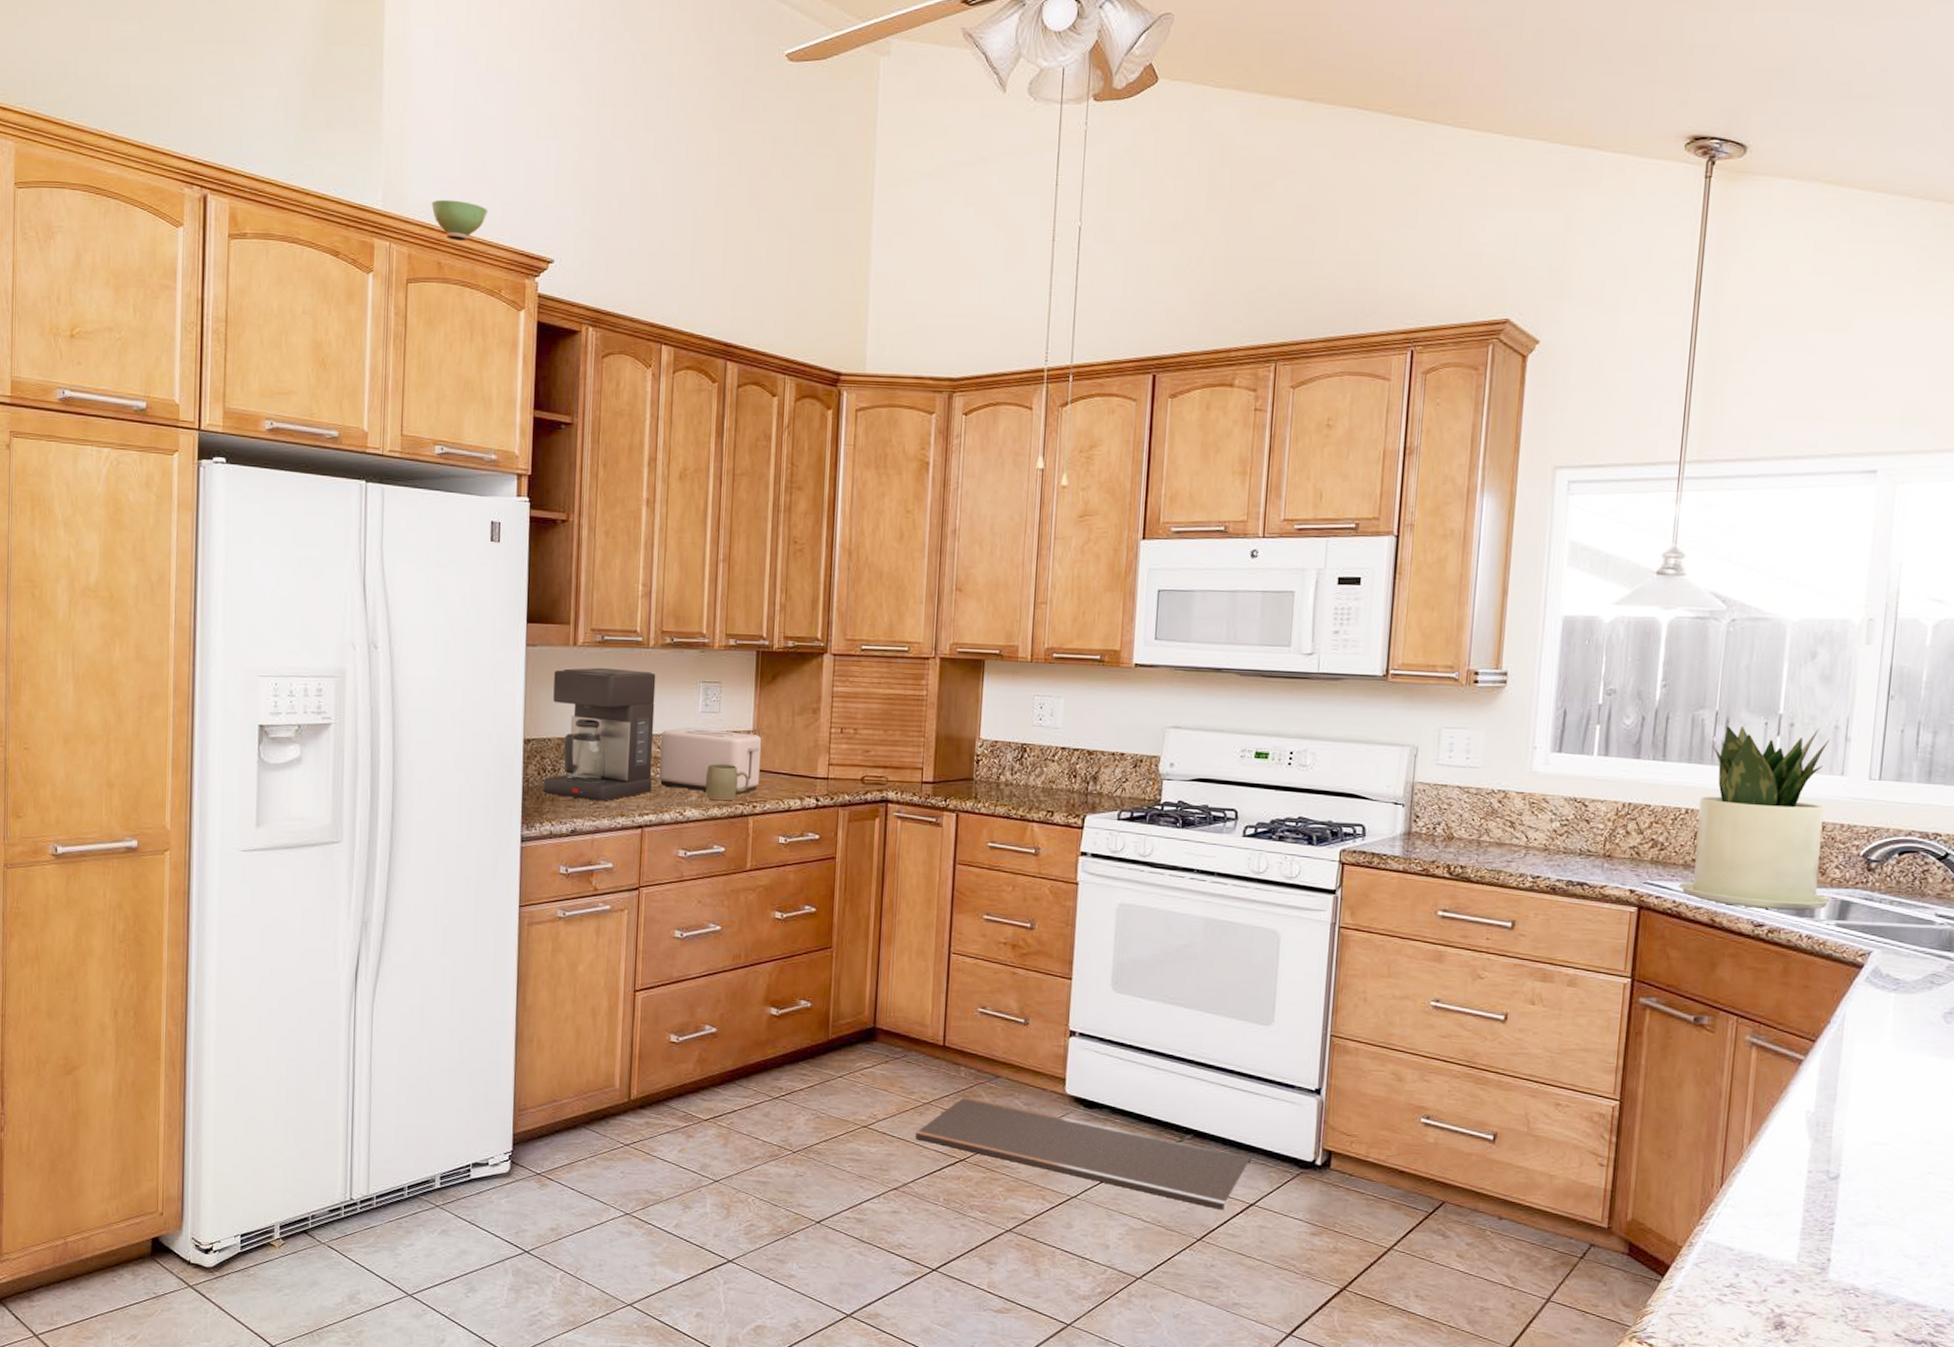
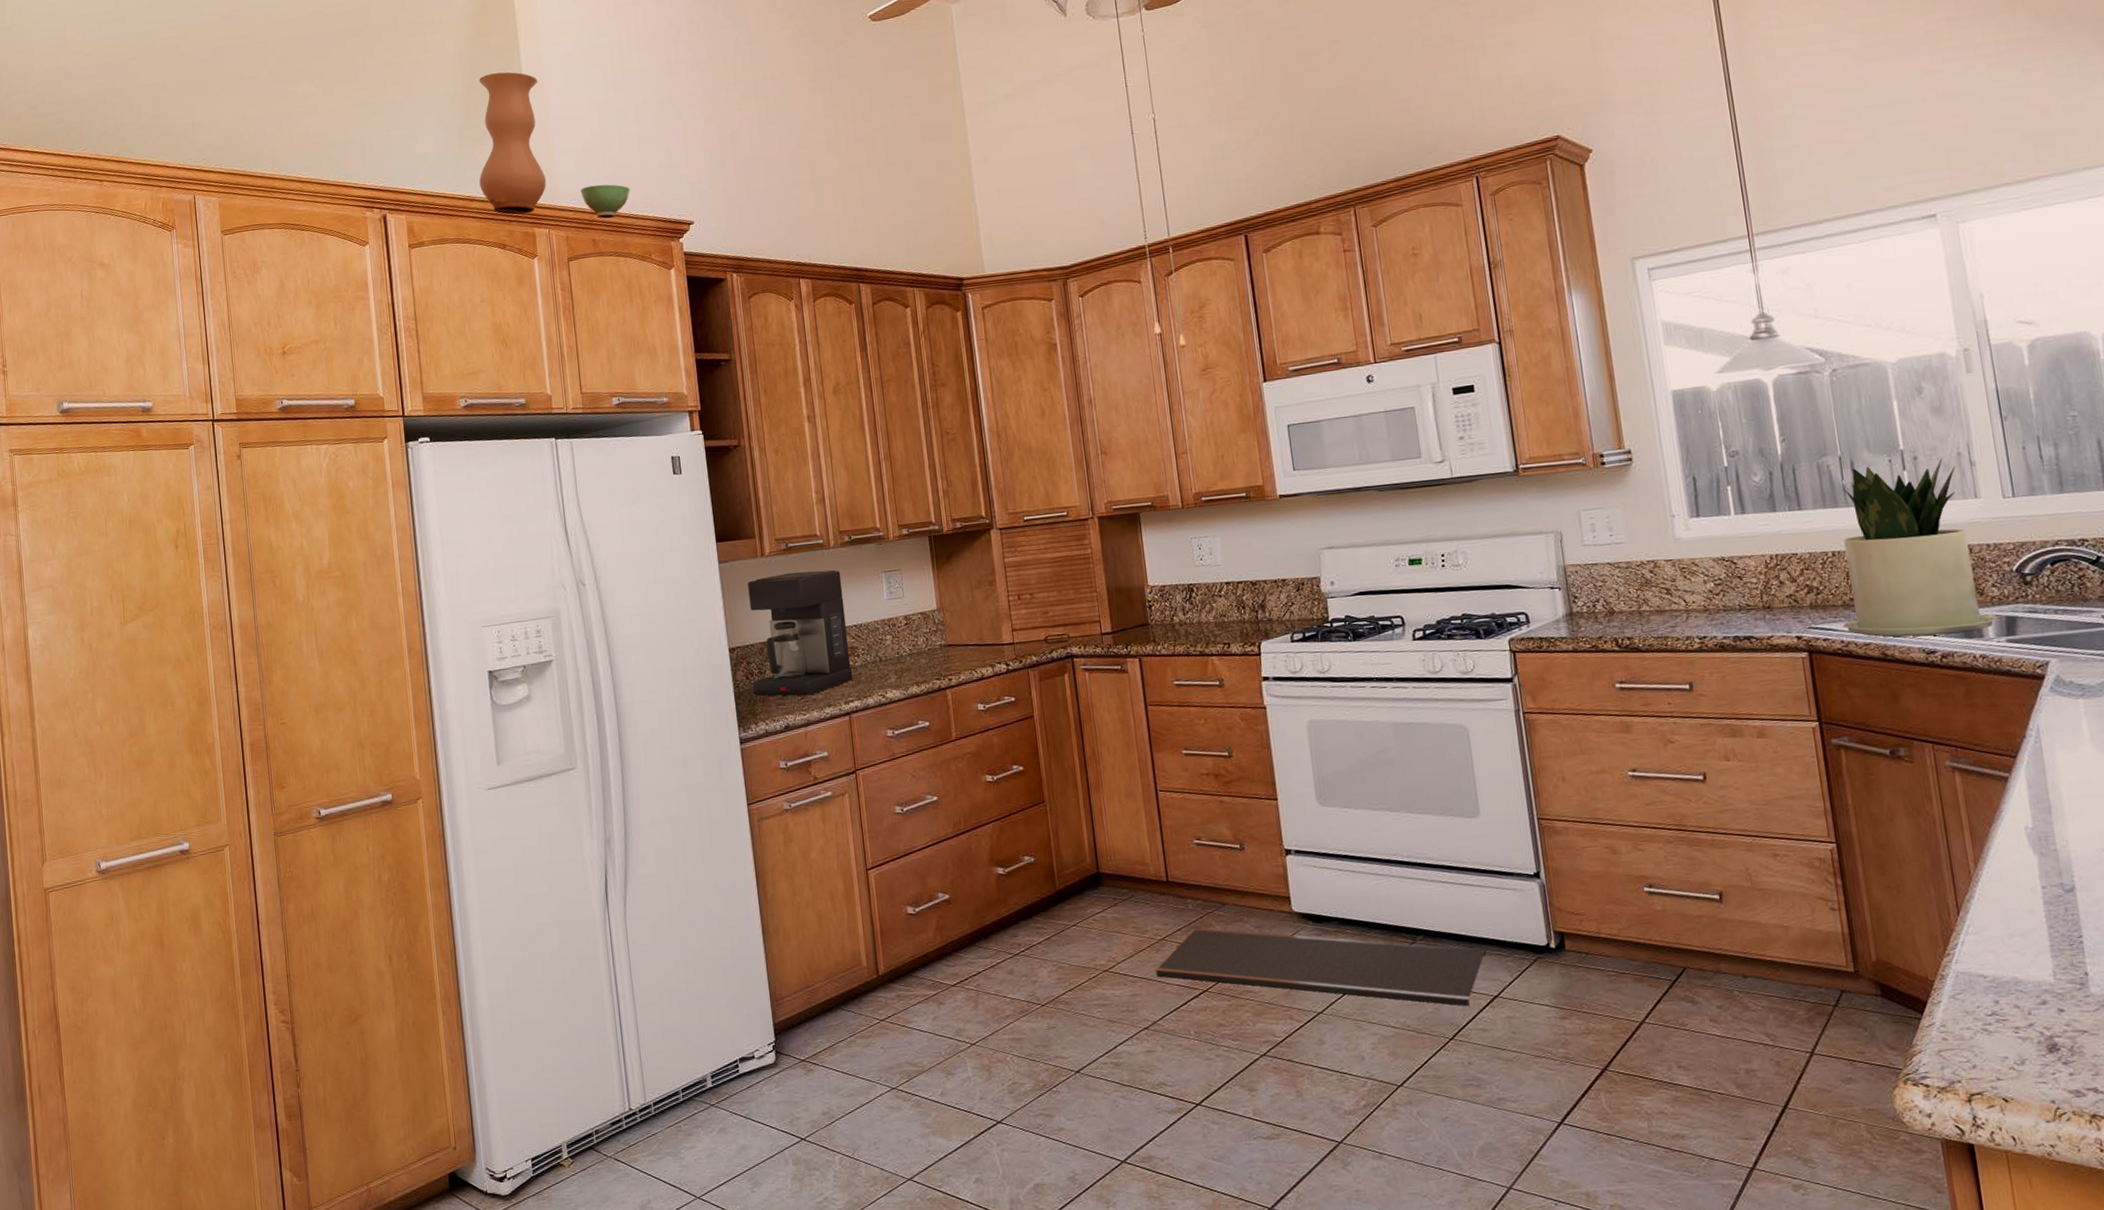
vase: none [318,49,401,220] -> present [478,72,547,215]
toaster: present [659,727,762,795] -> none [853,612,951,673]
mug: present [705,763,750,801] -> none [900,643,942,680]

